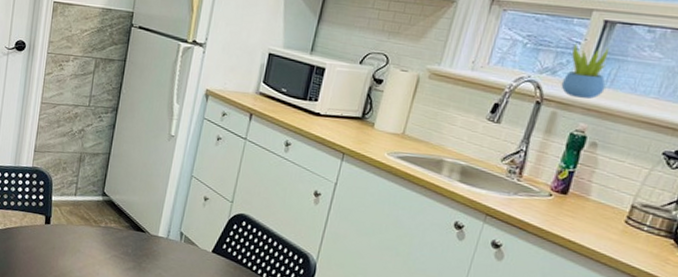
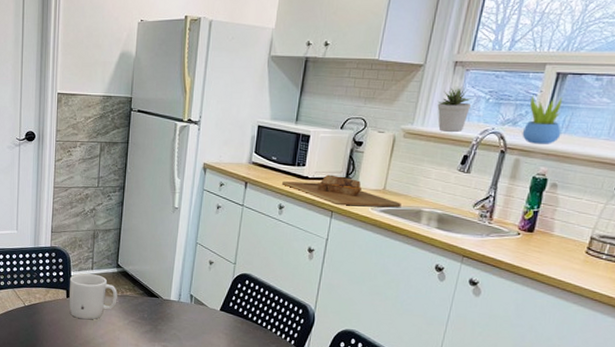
mug: none [46,199,101,251] -> present [68,273,118,320]
cutting board: none [291,112,421,154] -> present [282,174,401,207]
potted plant: none [468,27,508,79] -> present [437,86,472,133]

